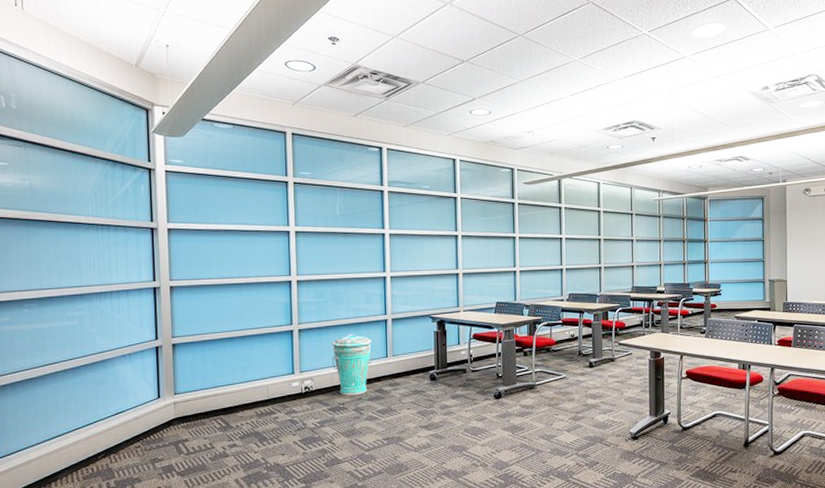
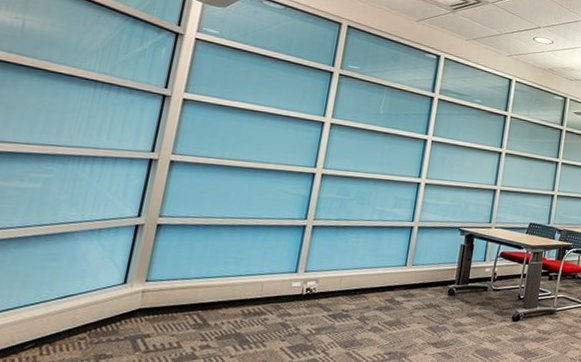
trash can: present [332,333,372,396] -> none [343,236,392,303]

